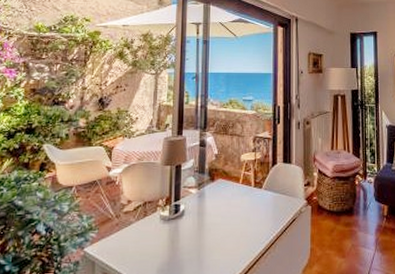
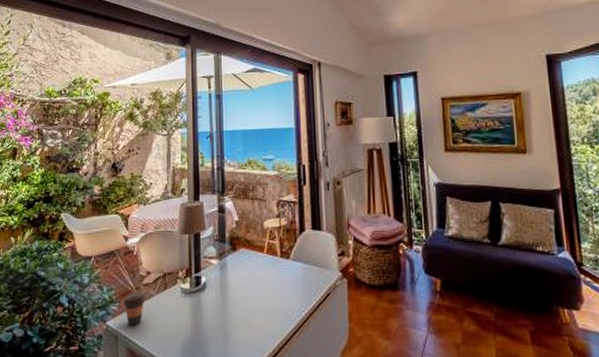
coffee cup: none [101,220,125,251] -> present [122,292,146,326]

